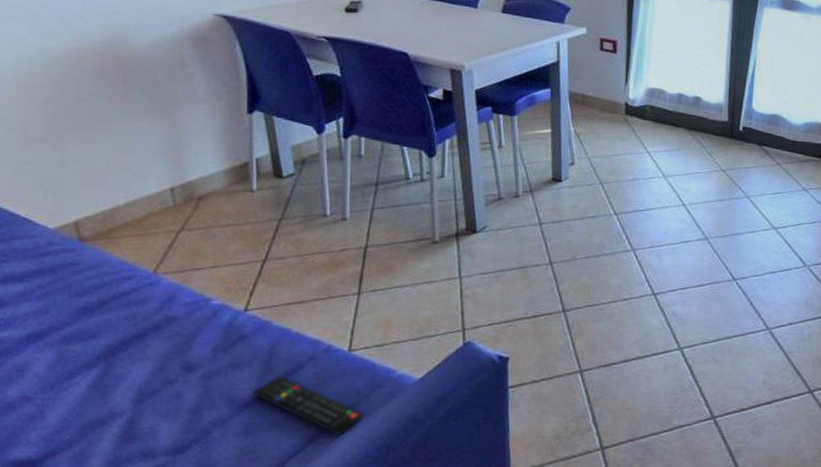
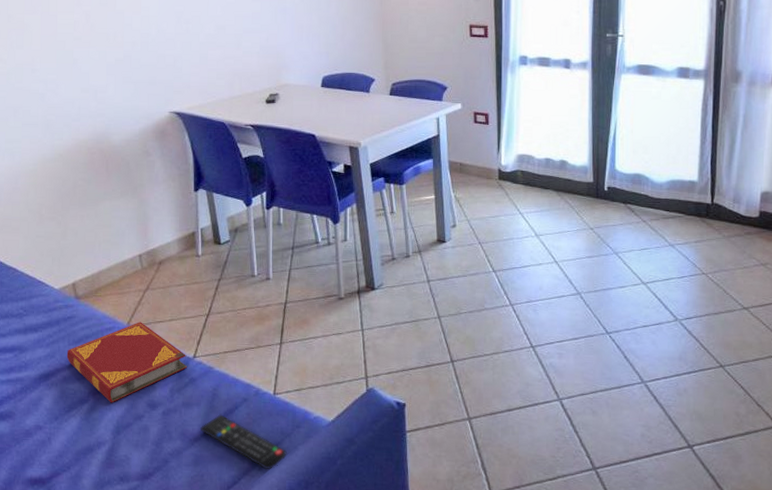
hardback book: none [66,269,237,367] -> present [66,322,188,403]

